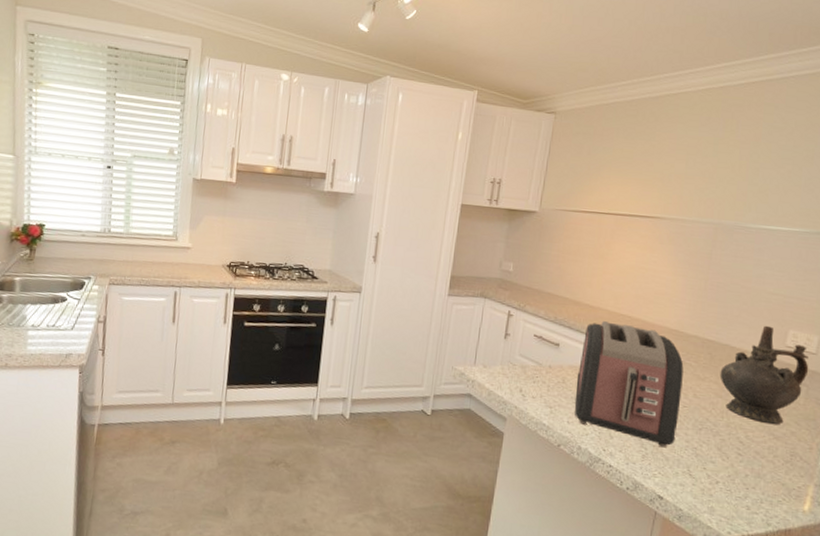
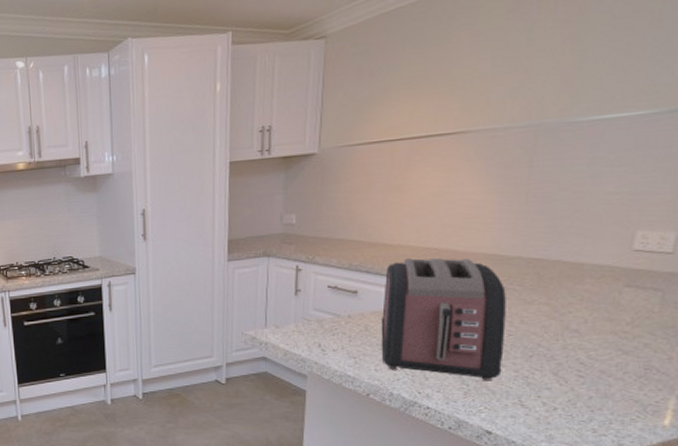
ceremonial vessel: present [719,325,809,425] -> none [551,231,665,339]

